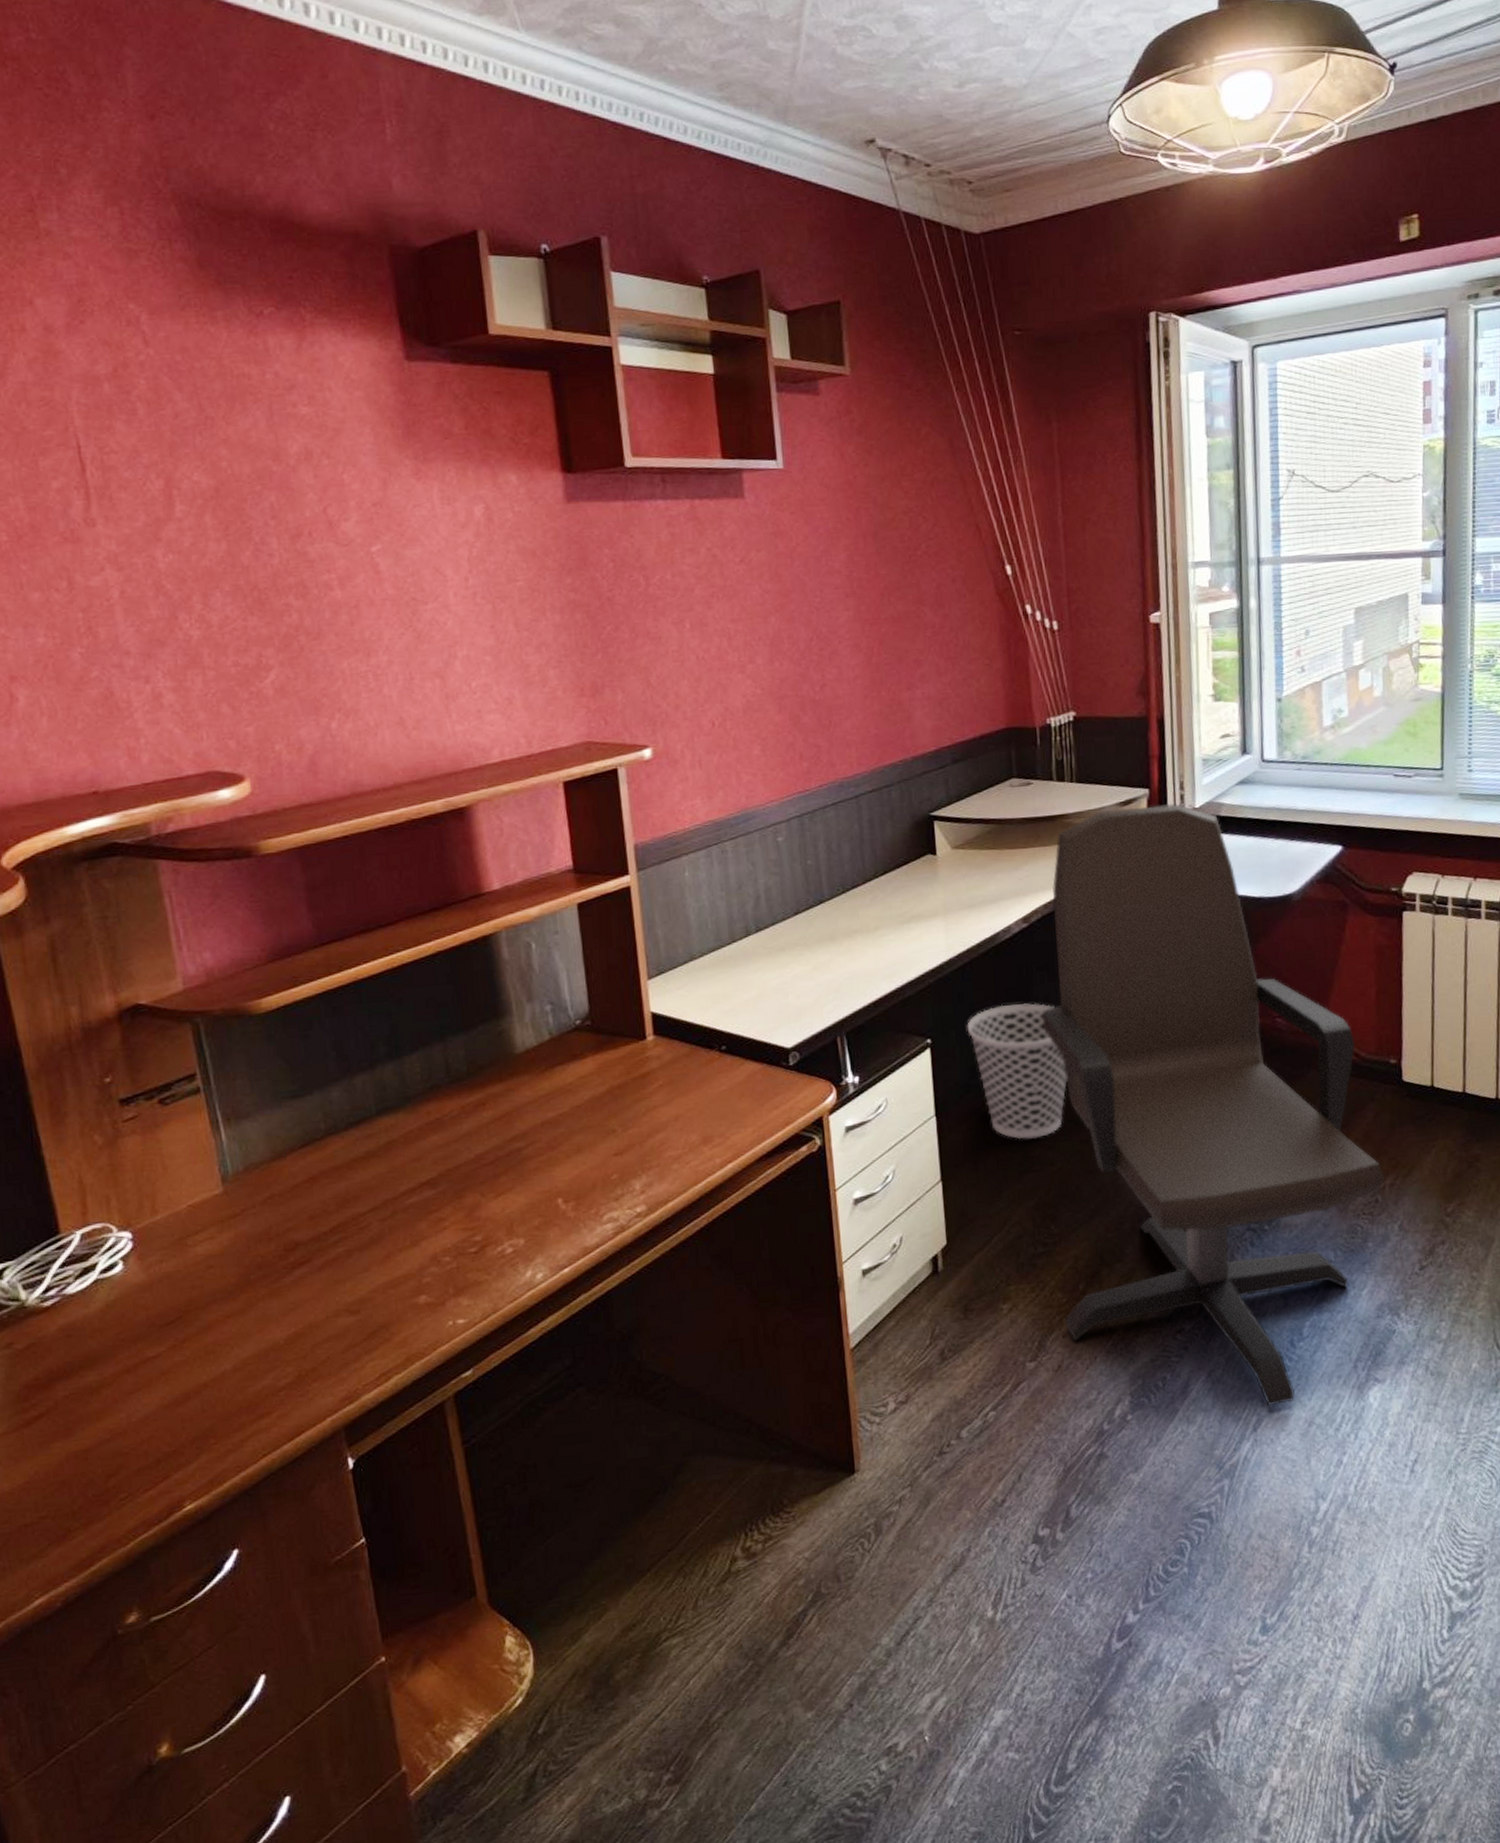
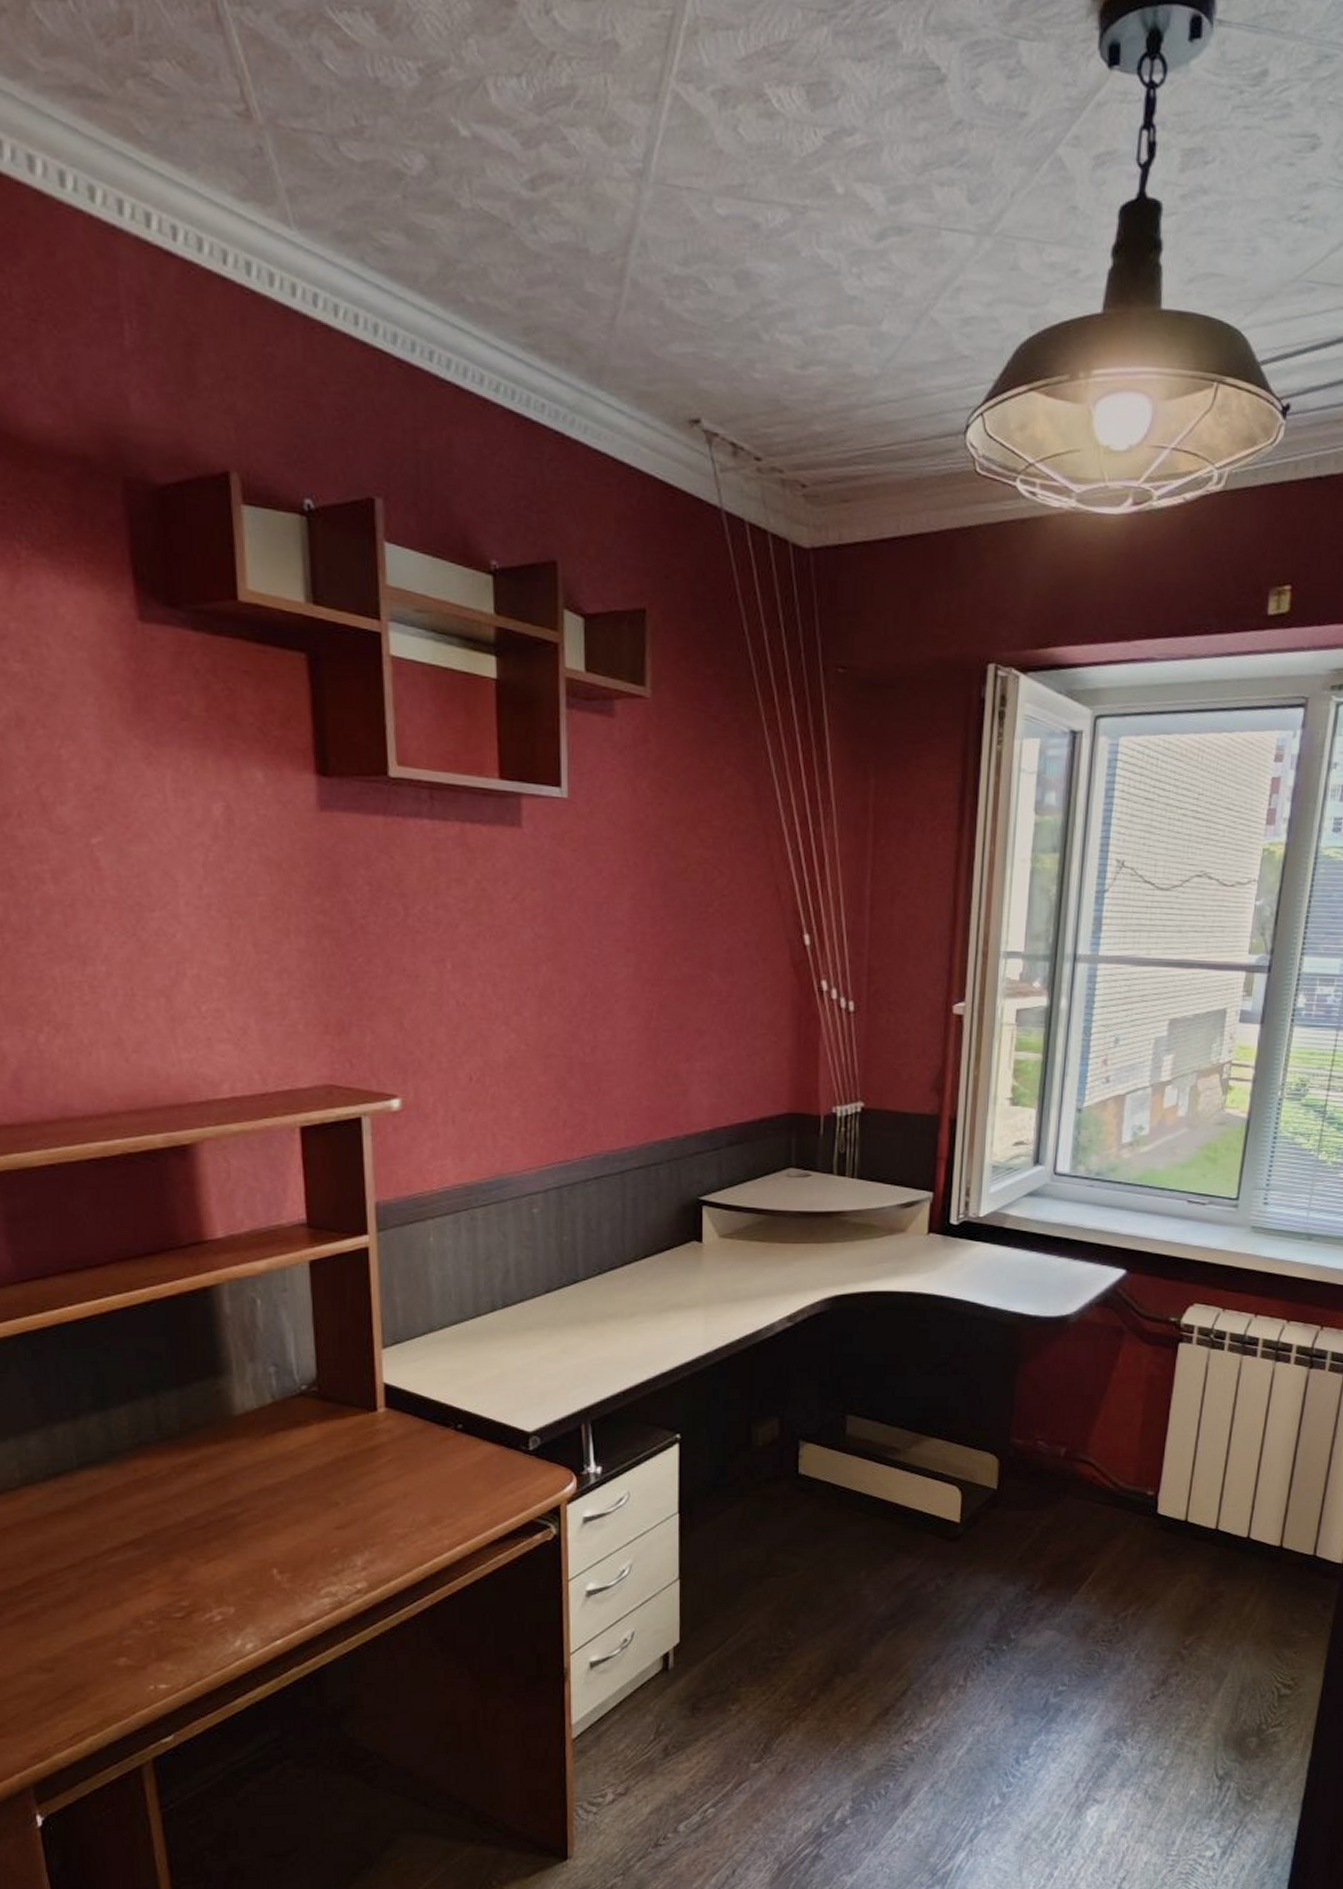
wastebasket: present [967,1003,1068,1140] -> none [719,1405,819,1543]
office chair: present [1042,803,1385,1407] -> none [793,1209,1128,1820]

